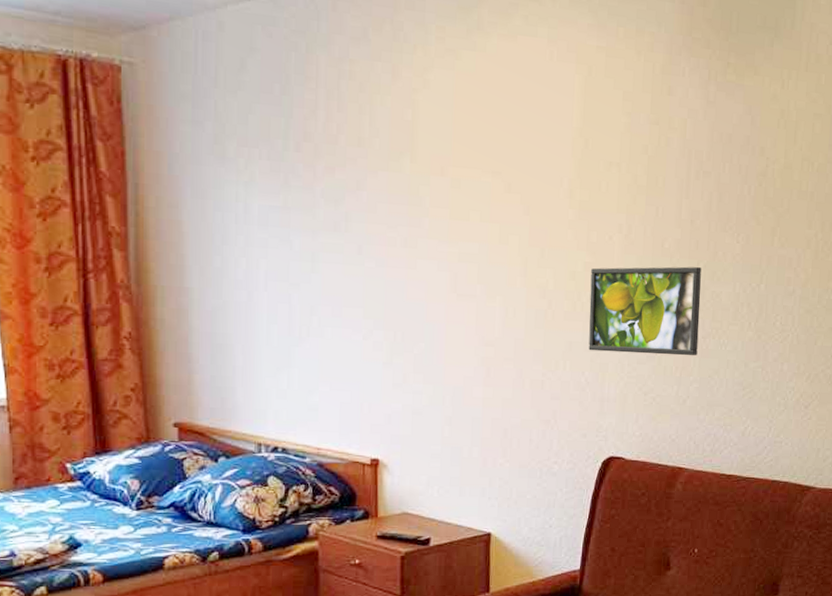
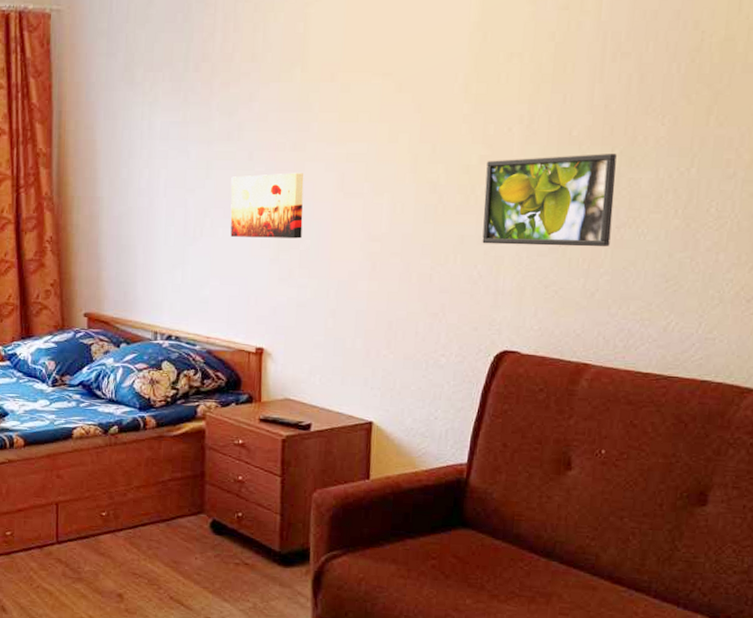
wall art: none [339,270,416,342] -> present [230,173,304,239]

